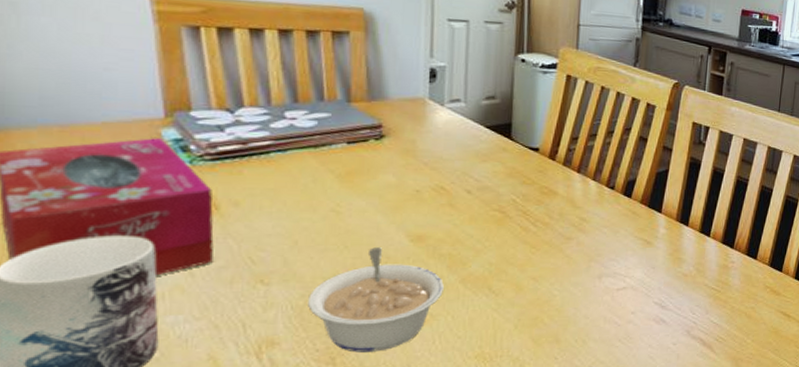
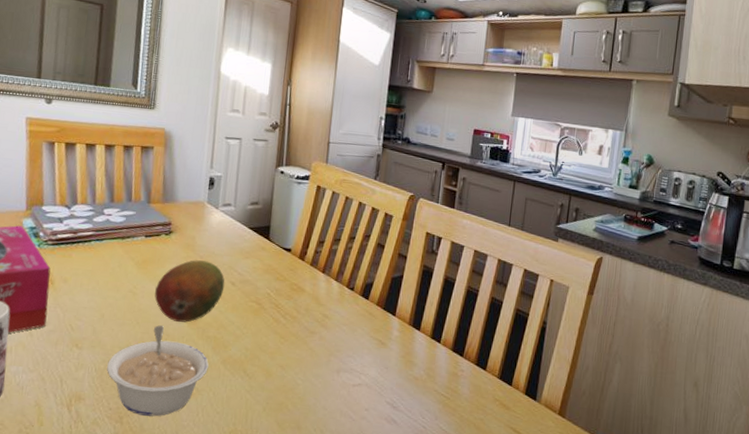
fruit: none [366,167,459,241] -> present [154,260,225,323]

